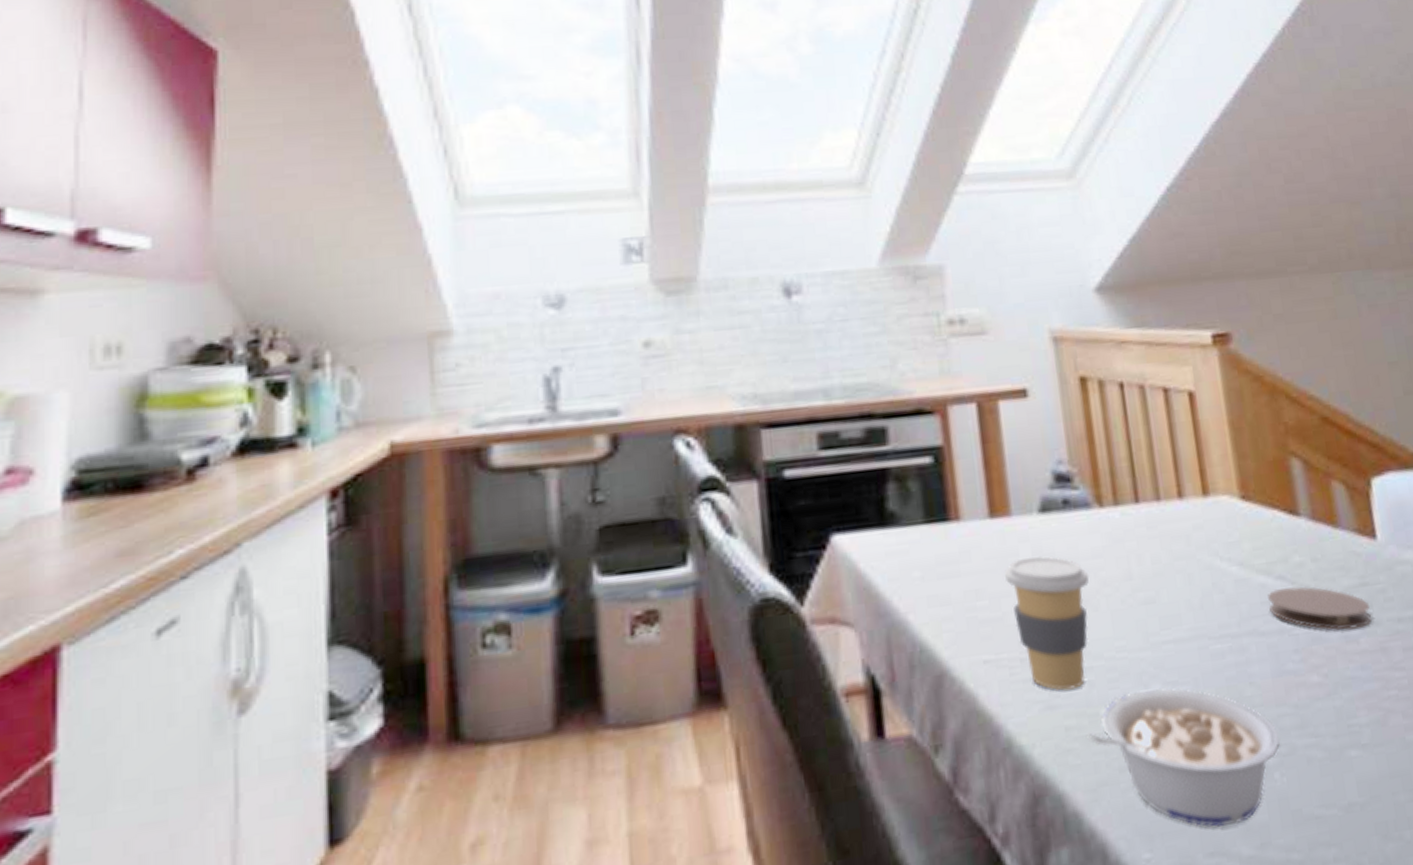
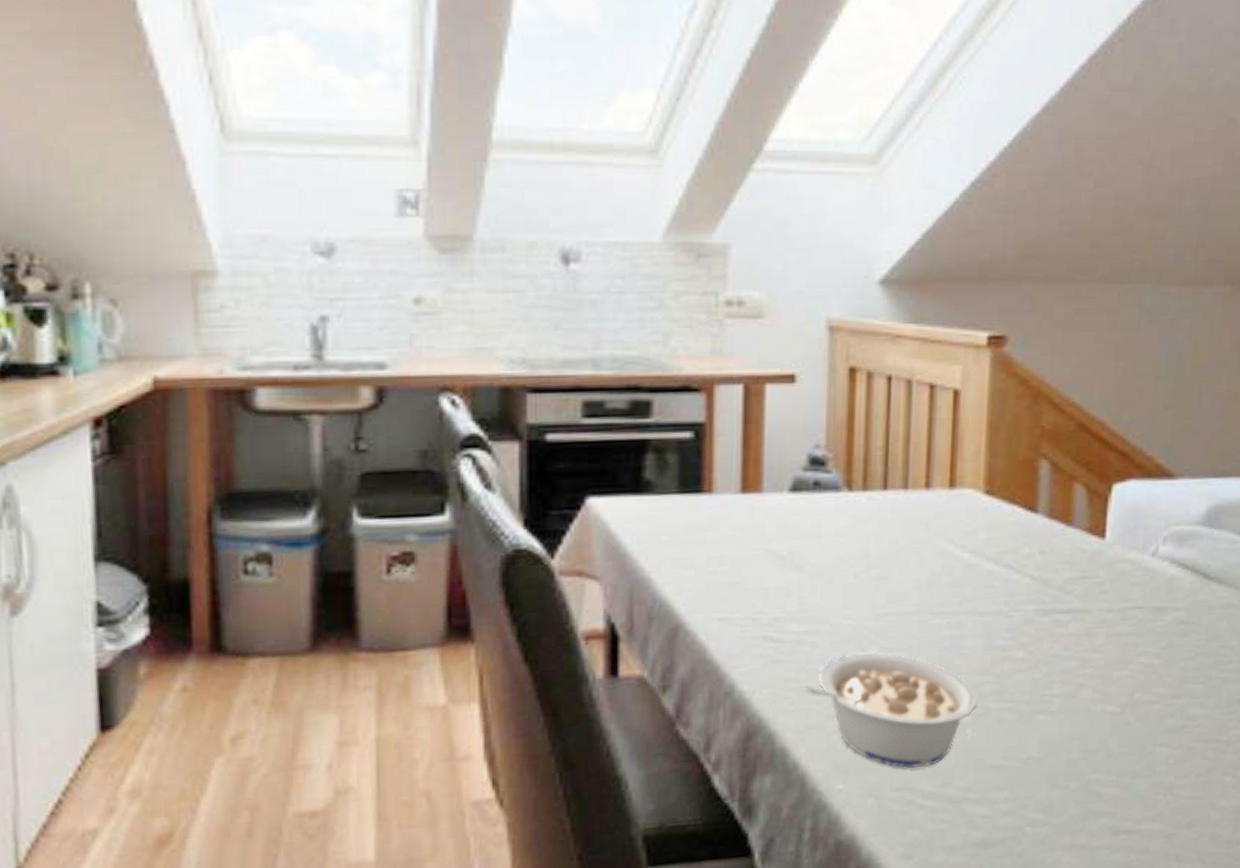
coffee cup: present [1005,555,1089,691] -> none [749,530,828,648]
coaster: present [1268,587,1373,631] -> none [991,575,1085,616]

